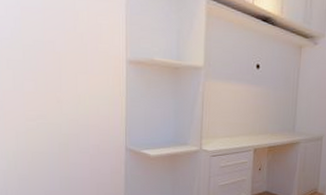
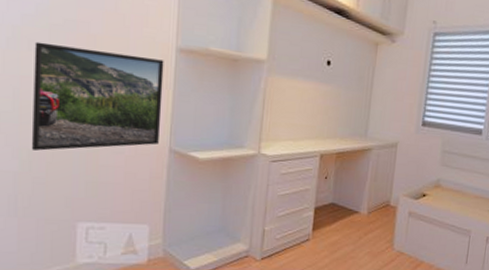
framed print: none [12,61,117,152] -> present [31,41,164,151]

